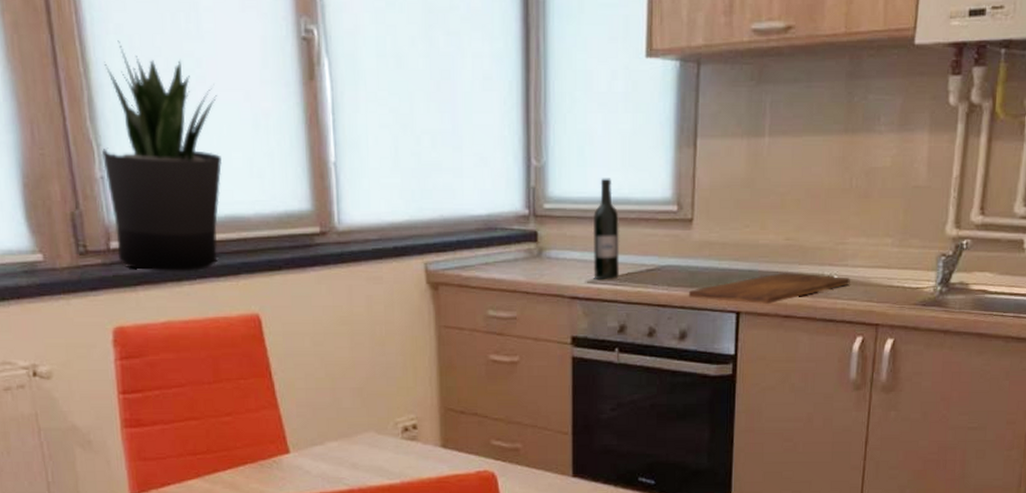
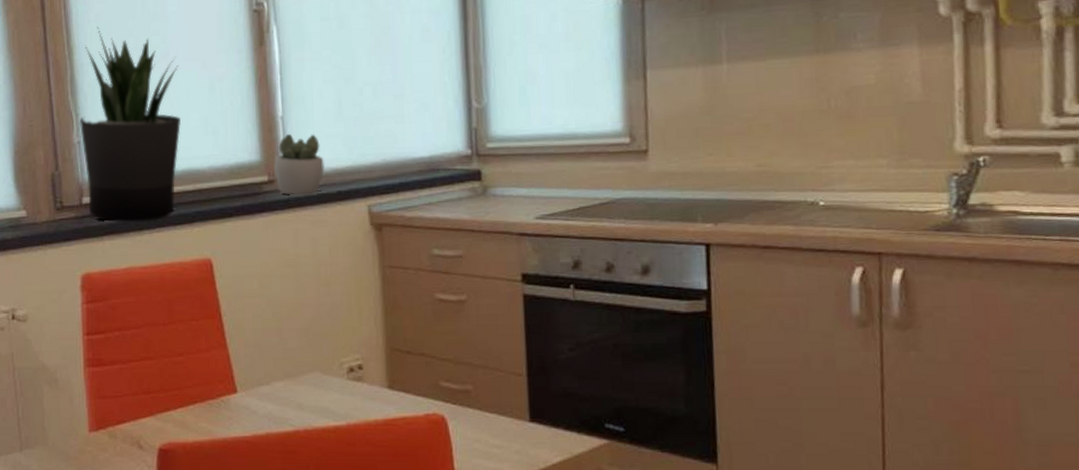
succulent plant: none [325,181,380,250] -> present [273,133,325,196]
wine bottle: present [592,178,620,280] -> none [538,115,570,216]
cutting board: present [688,273,850,304] -> none [648,200,840,235]

